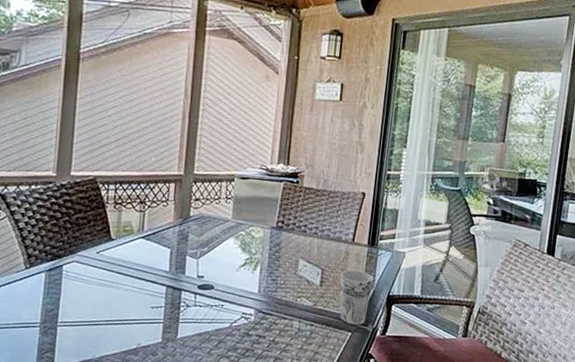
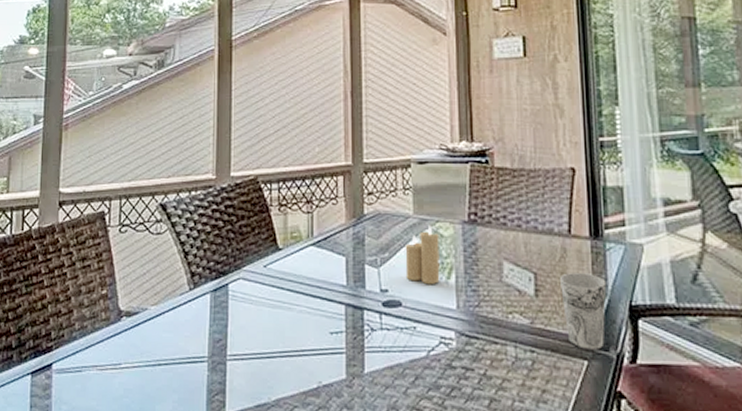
candle: none [219,228,251,274] -> present [405,225,440,285]

